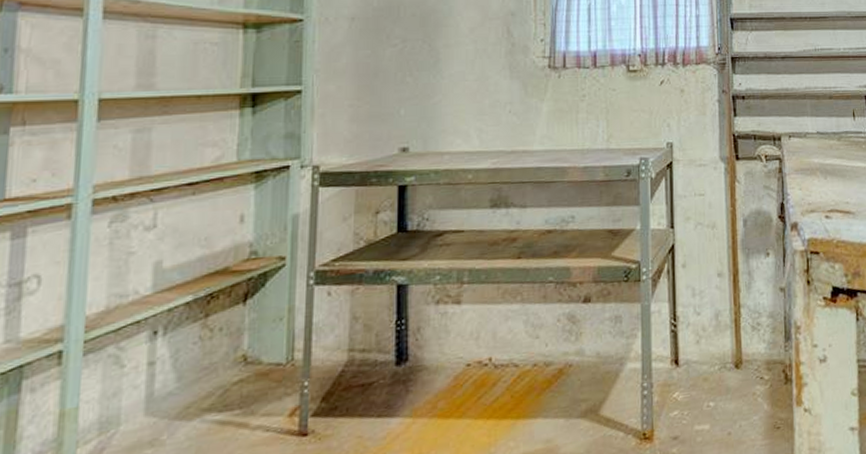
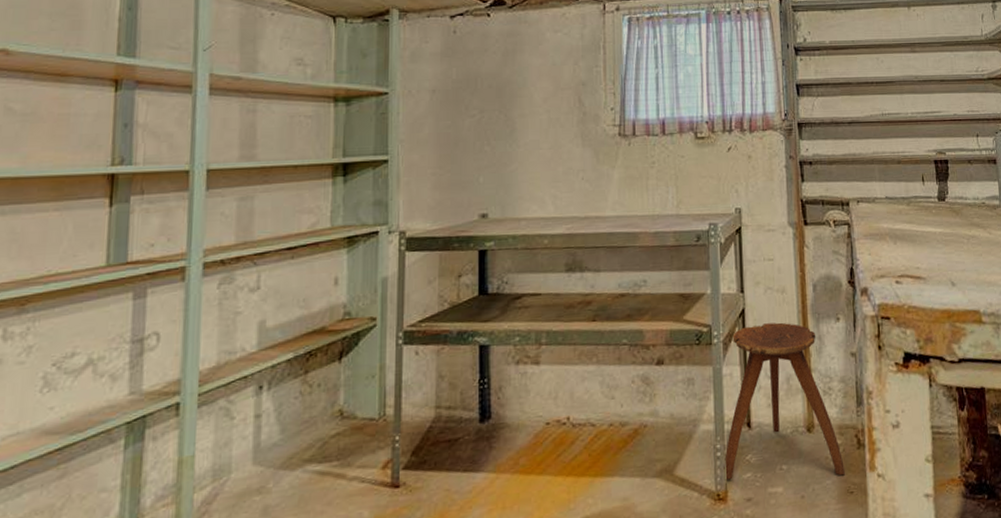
stool: none [650,258,772,419] -> present [723,322,845,481]

